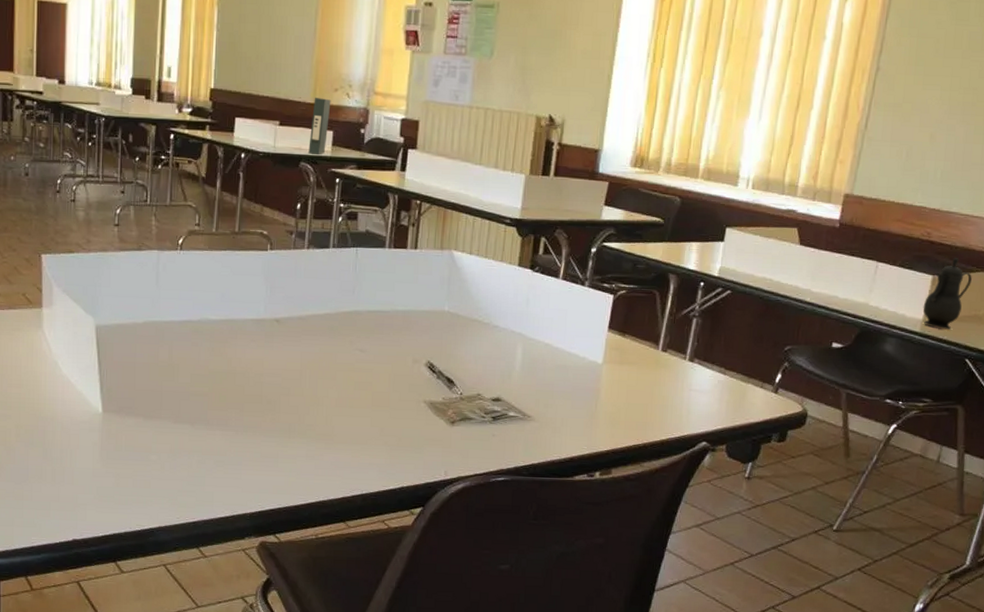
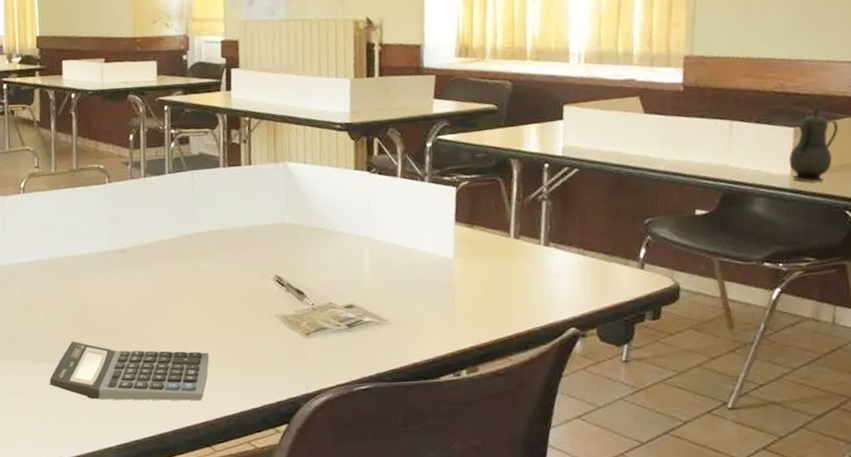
calculator: none [188,405,353,477] -> present [49,341,209,401]
binder: present [308,98,331,154] -> none [134,31,152,86]

